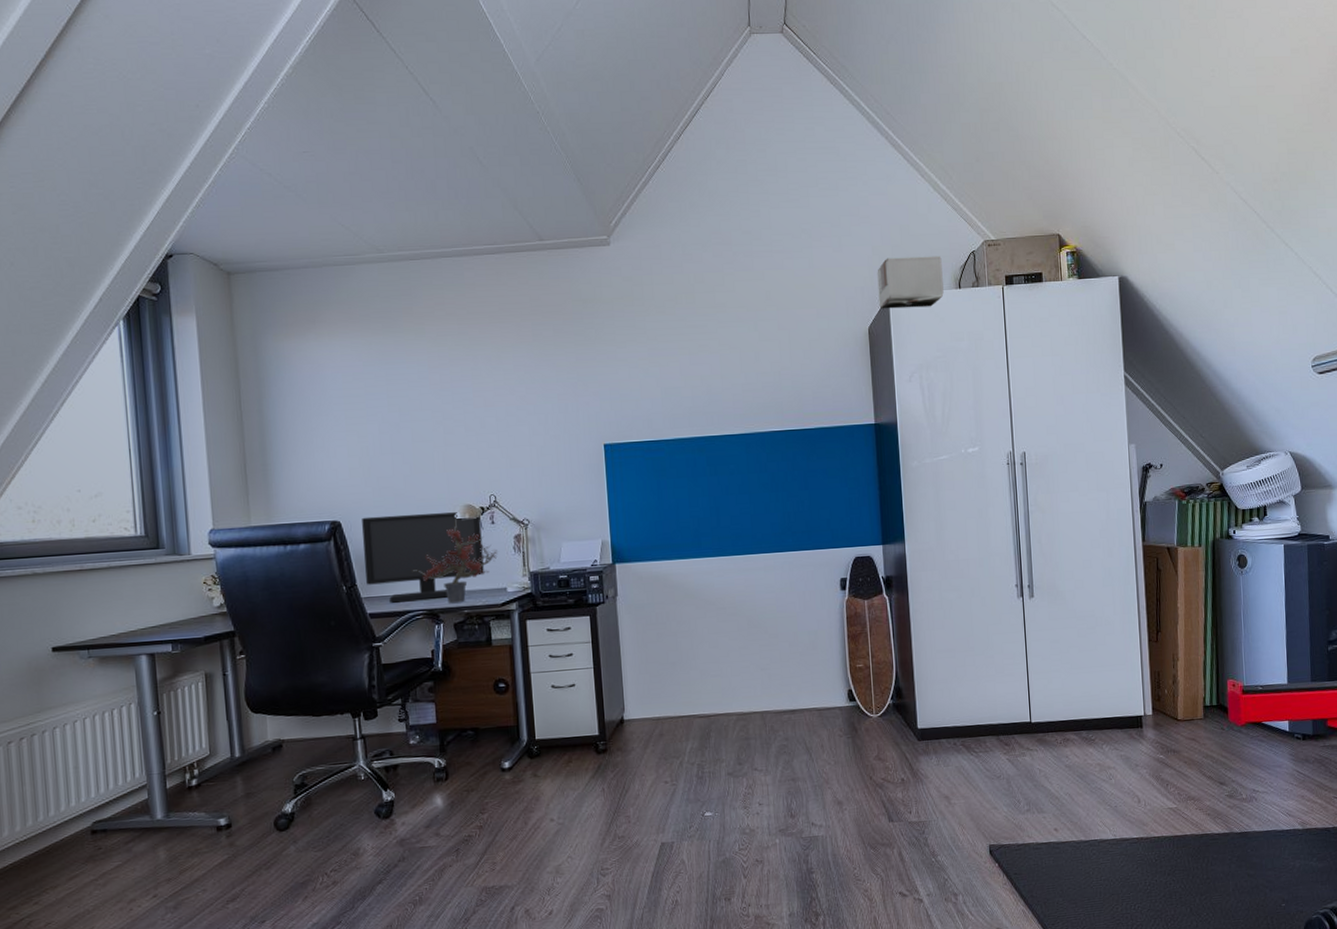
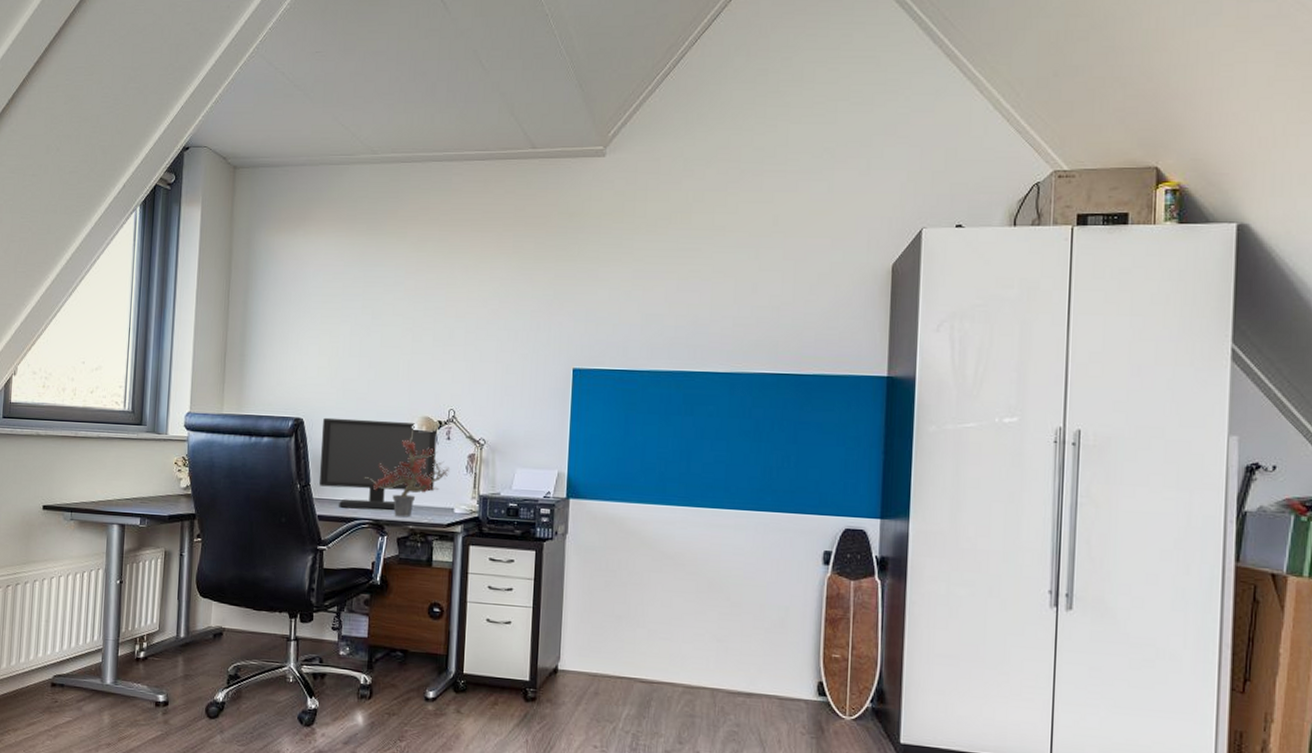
box: present [877,256,944,309] -> none [908,185,995,246]

